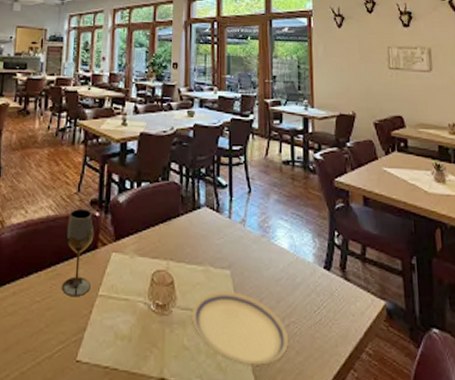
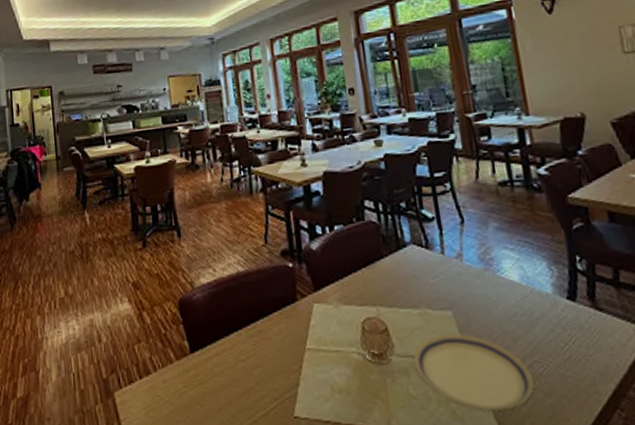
wineglass: present [62,208,95,297] -> none [258,260,297,353]

